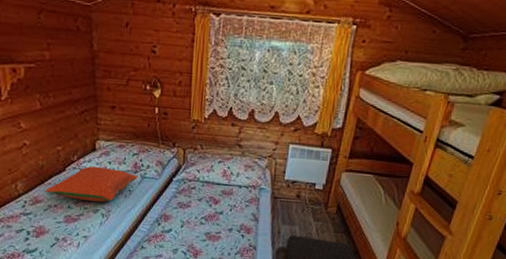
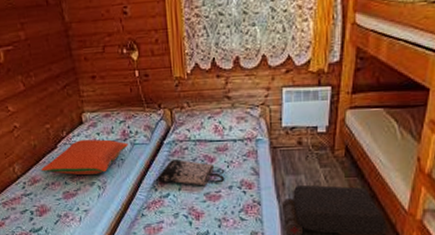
tote bag: none [161,196,227,226] -> present [156,158,225,186]

